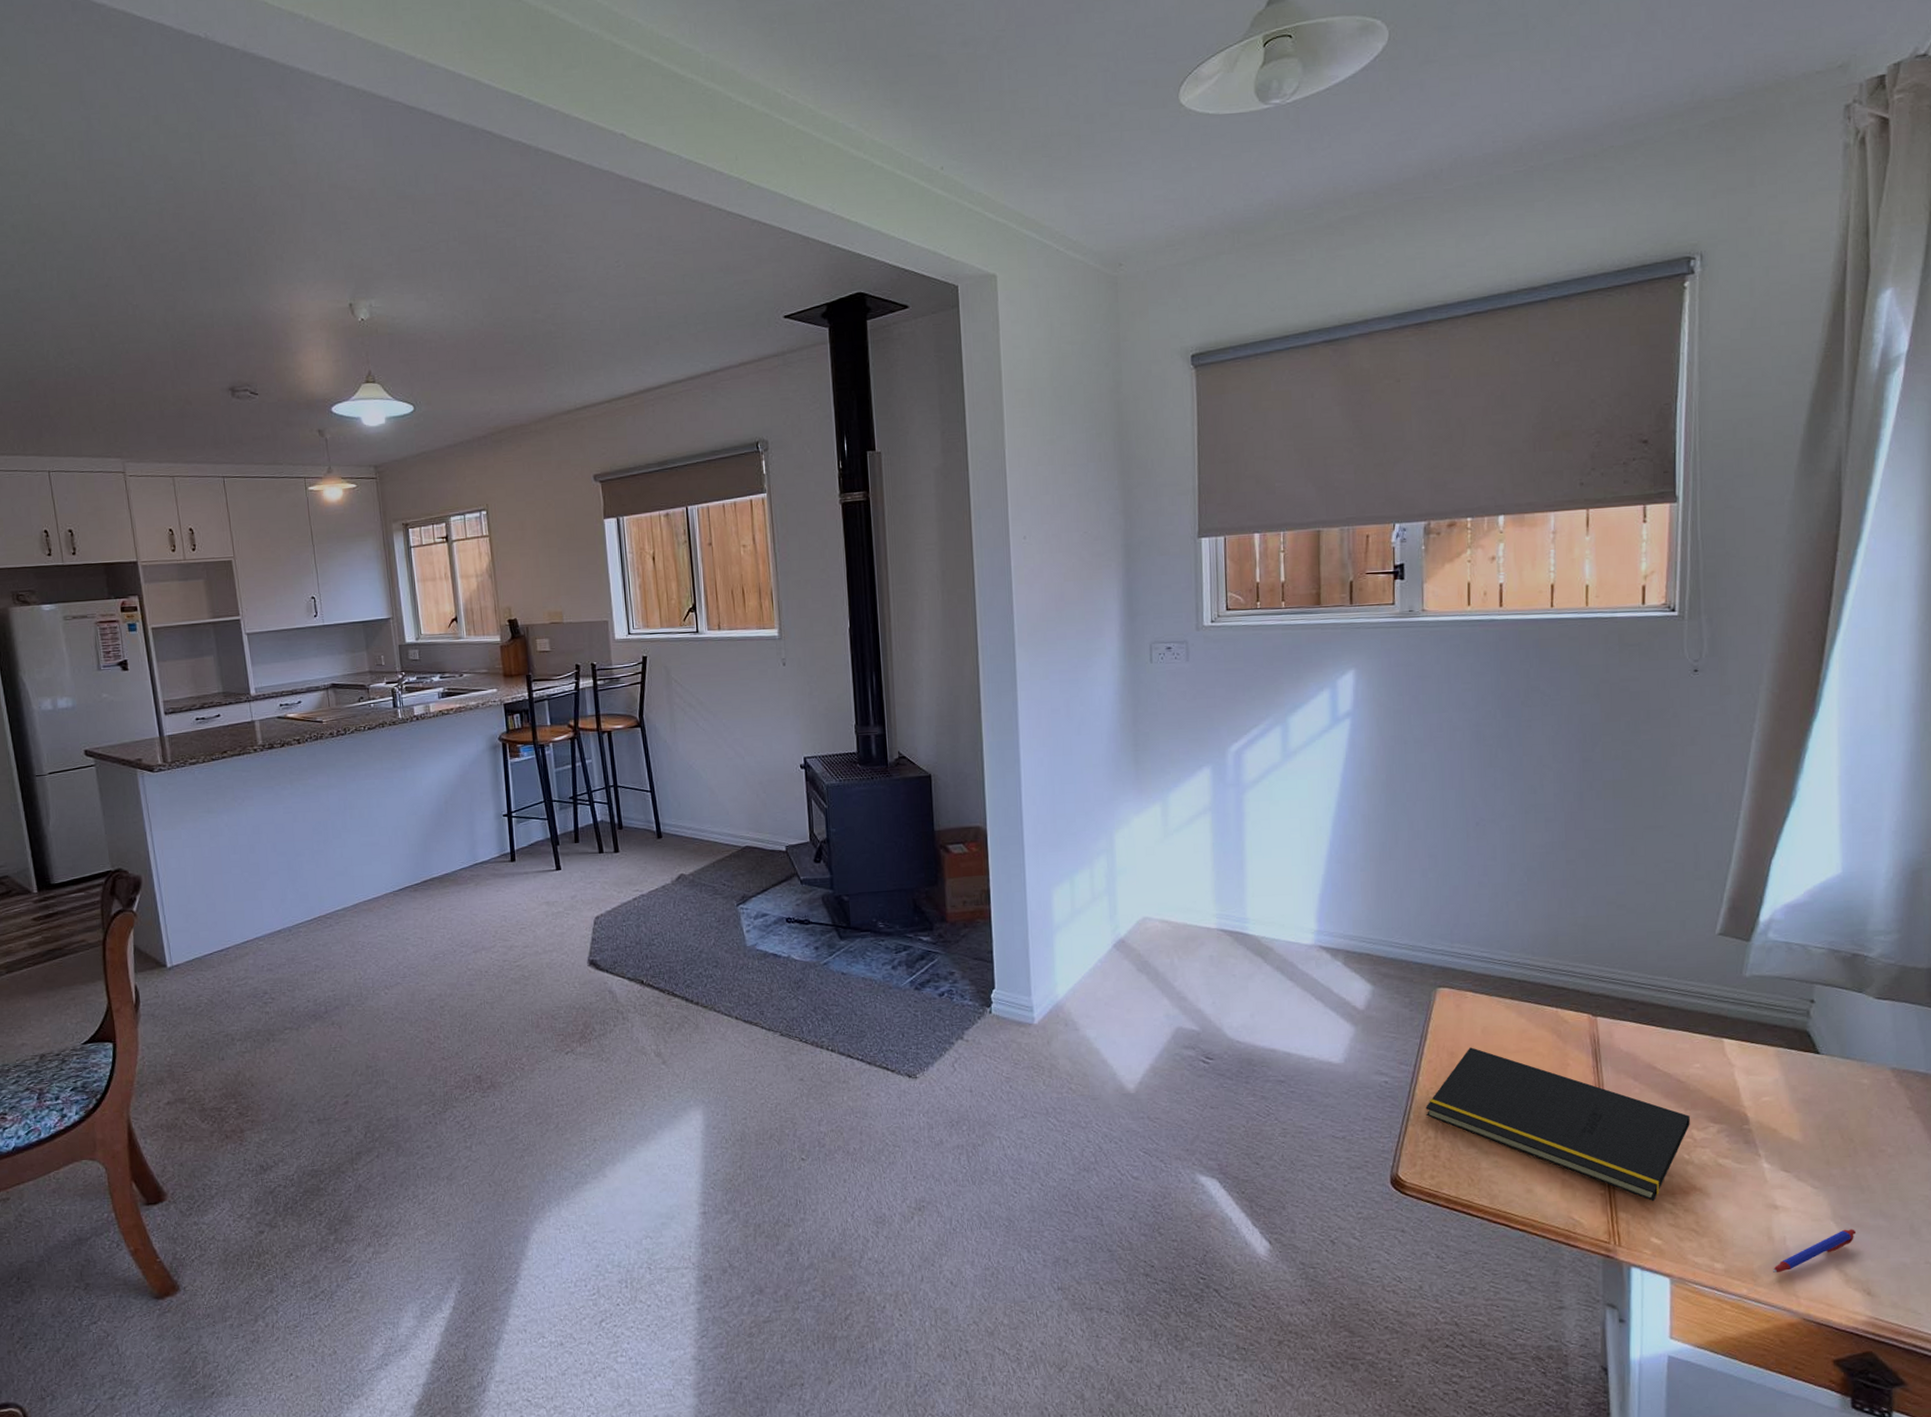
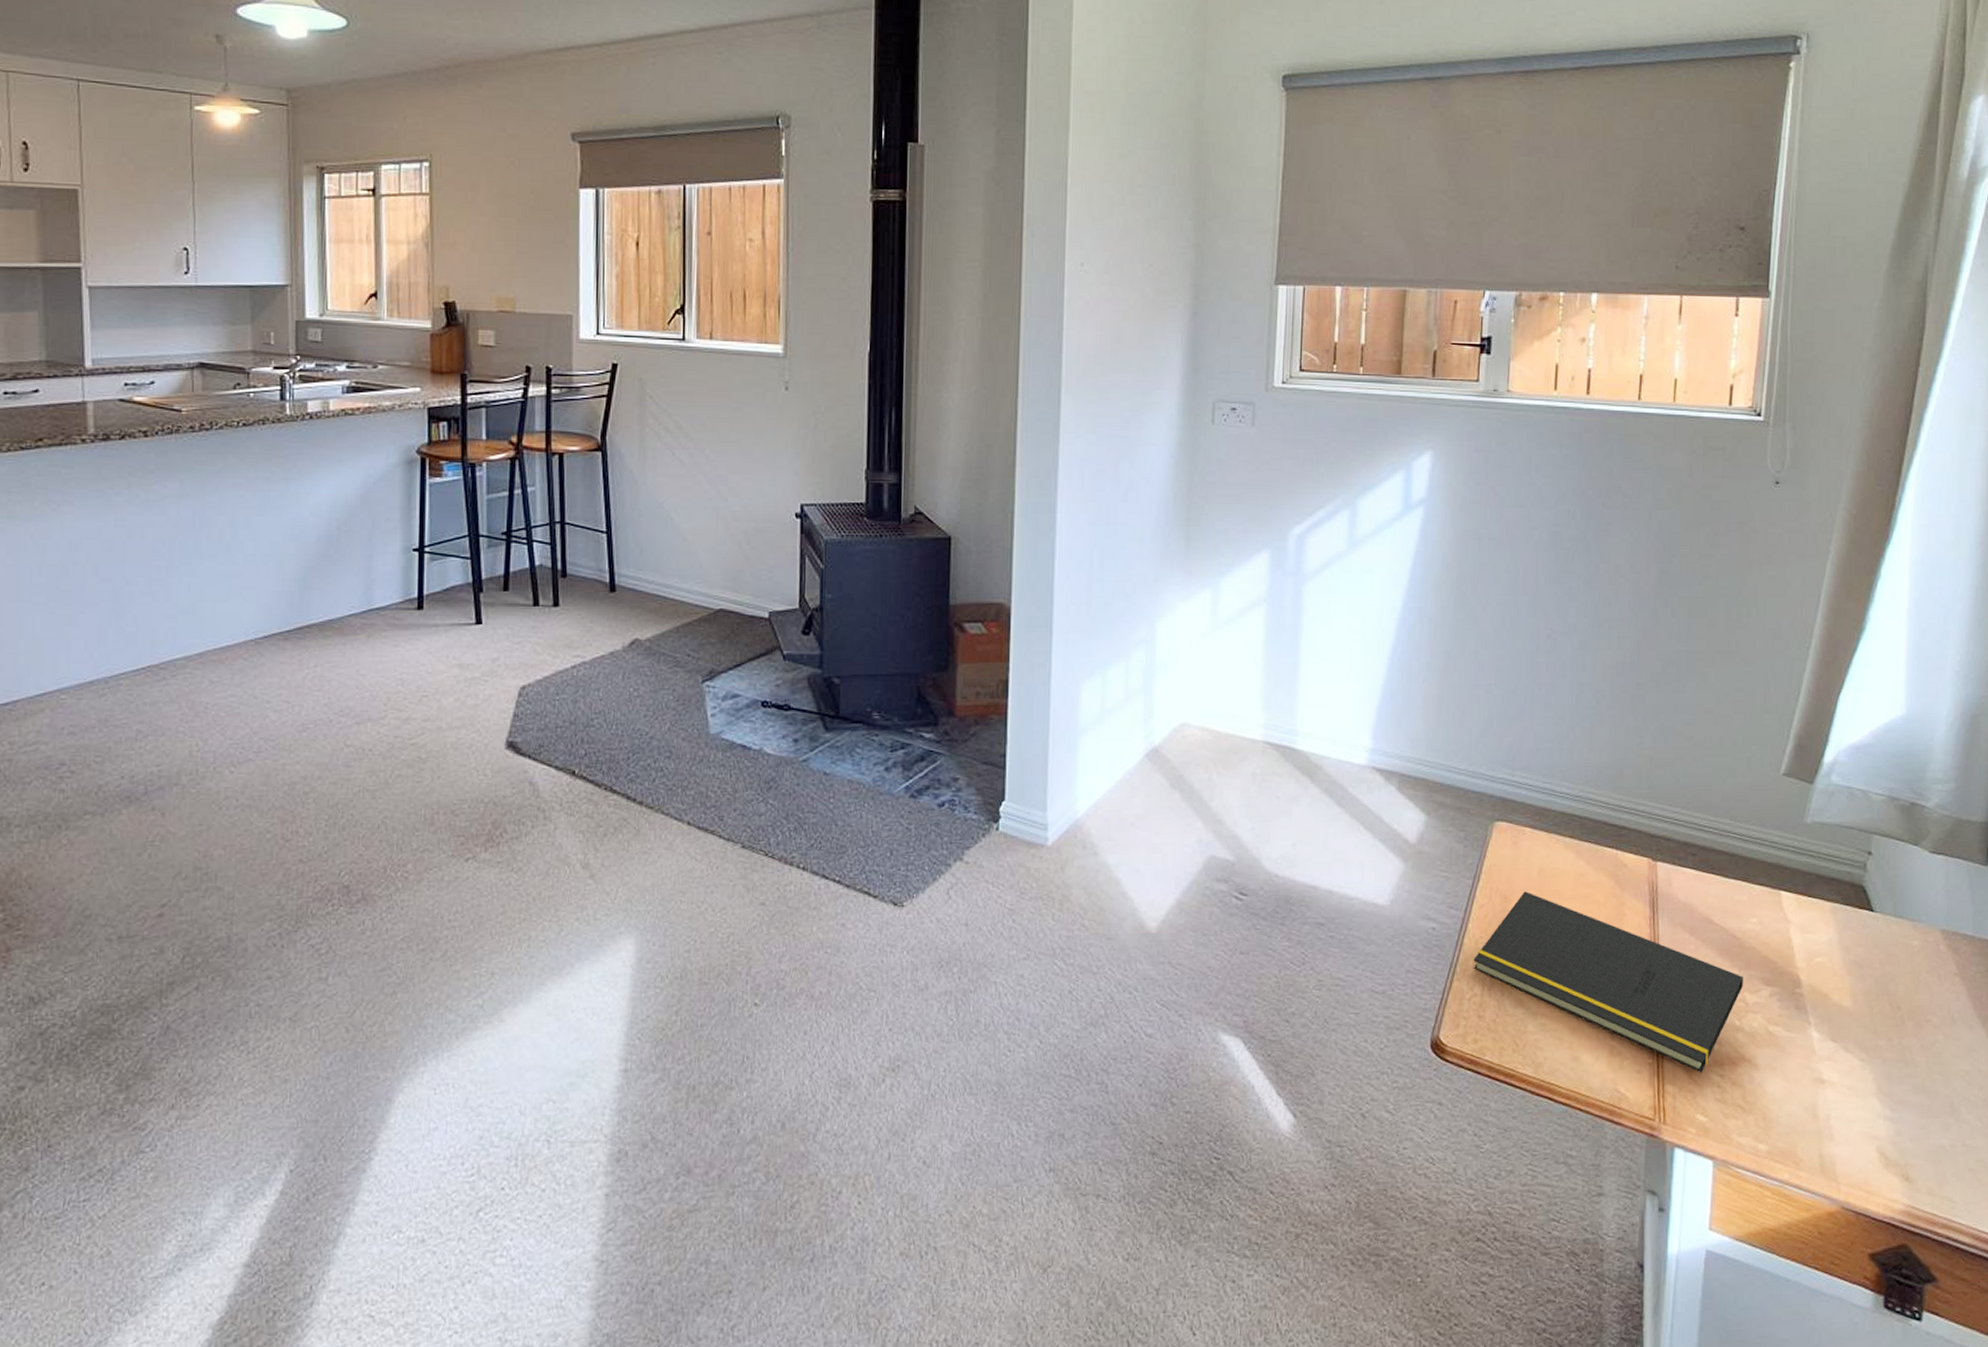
pen: present [1773,1229,1857,1272] -> none [1816,1107,1899,1155]

